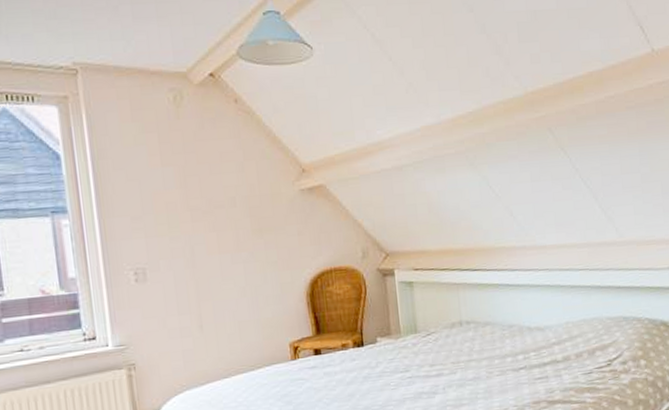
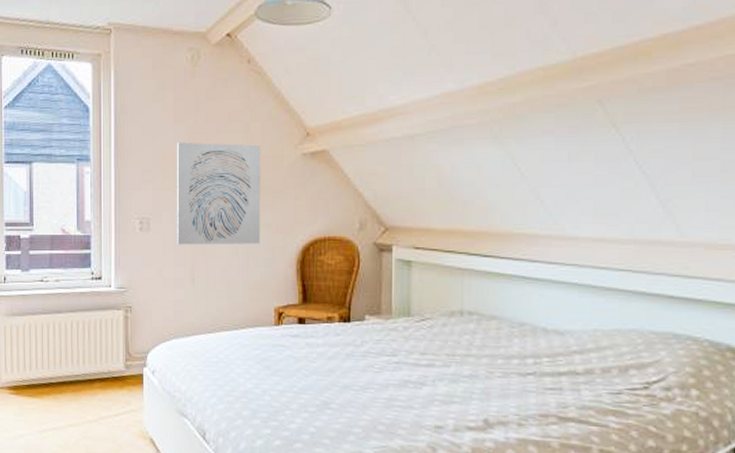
wall art: none [168,184,268,293] -> present [177,142,261,245]

